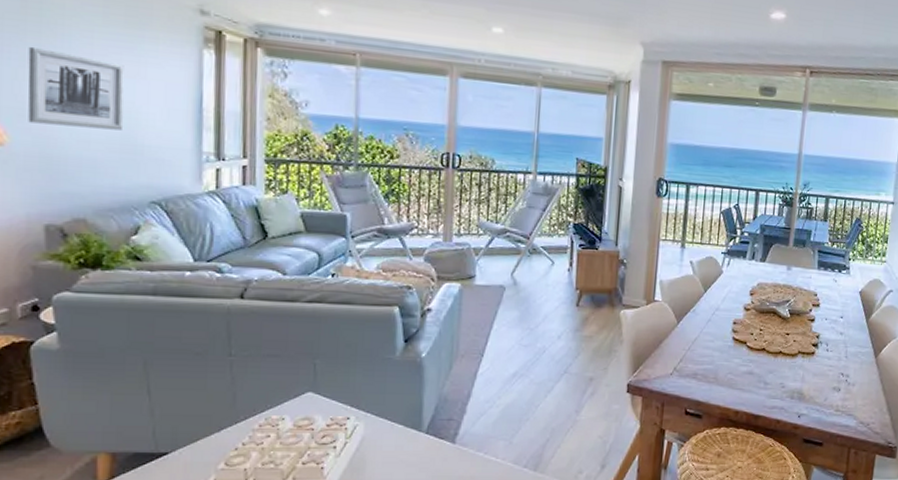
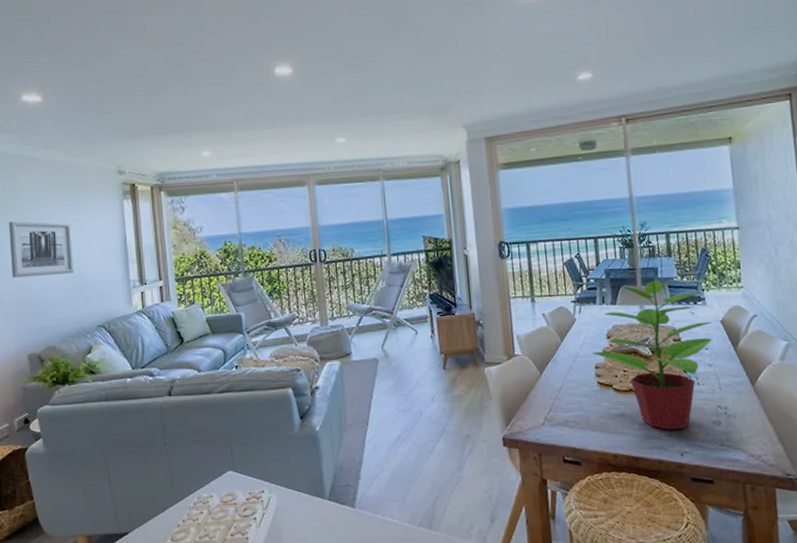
potted plant: none [733,238,851,392] -> present [592,276,712,430]

